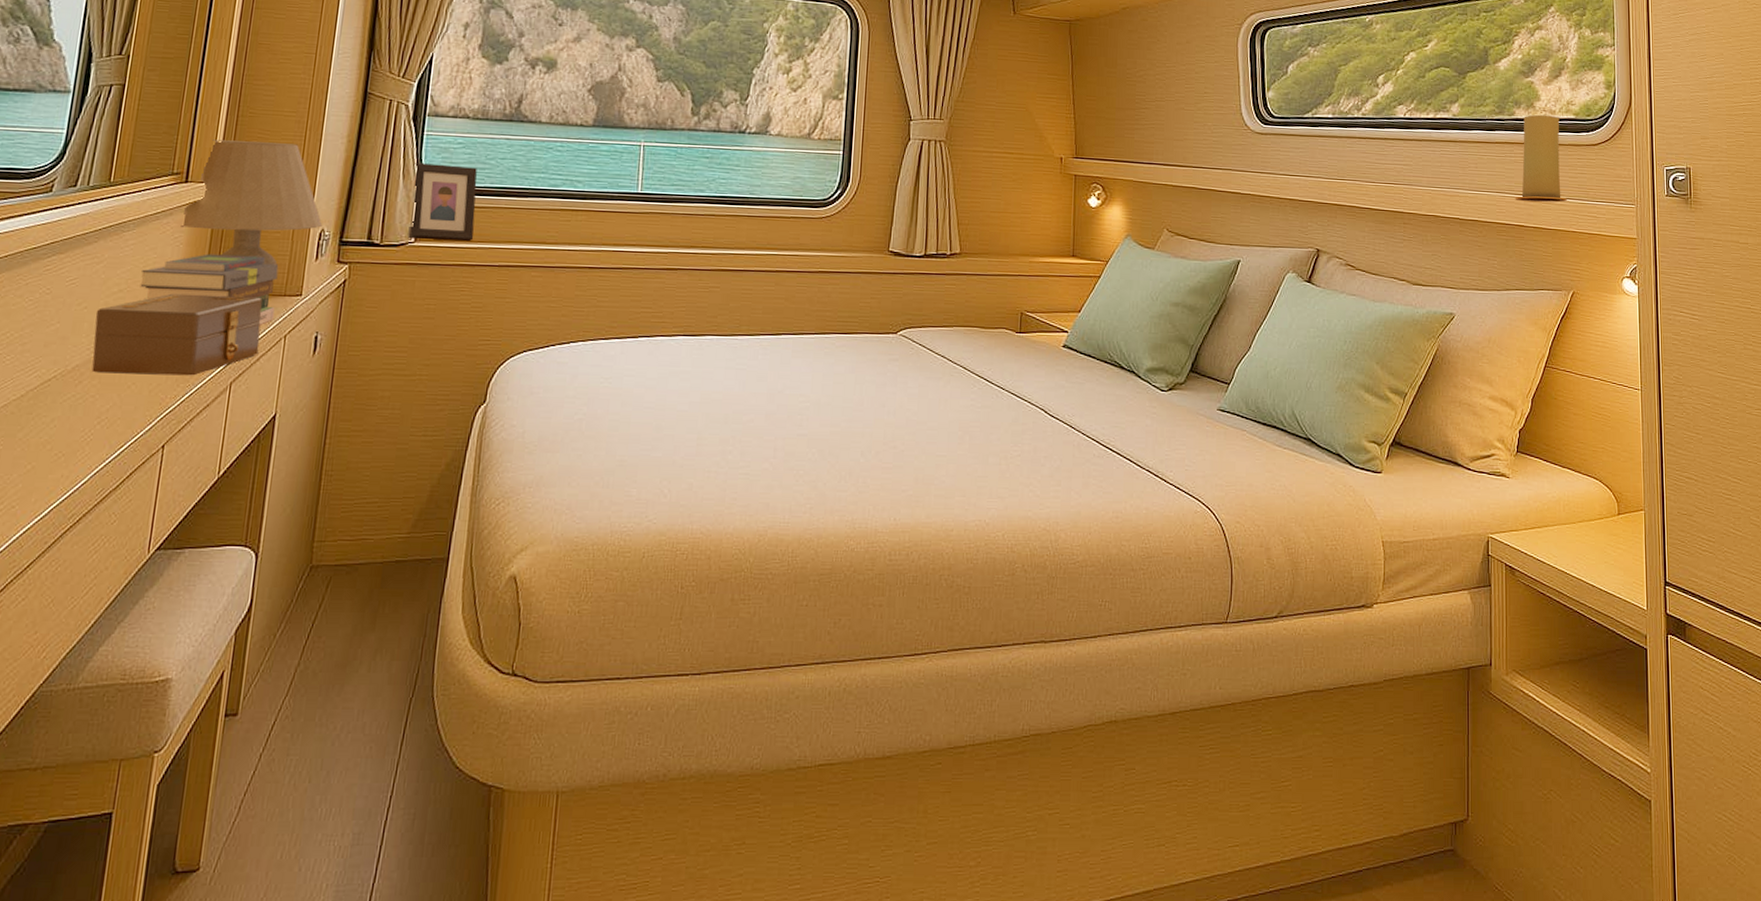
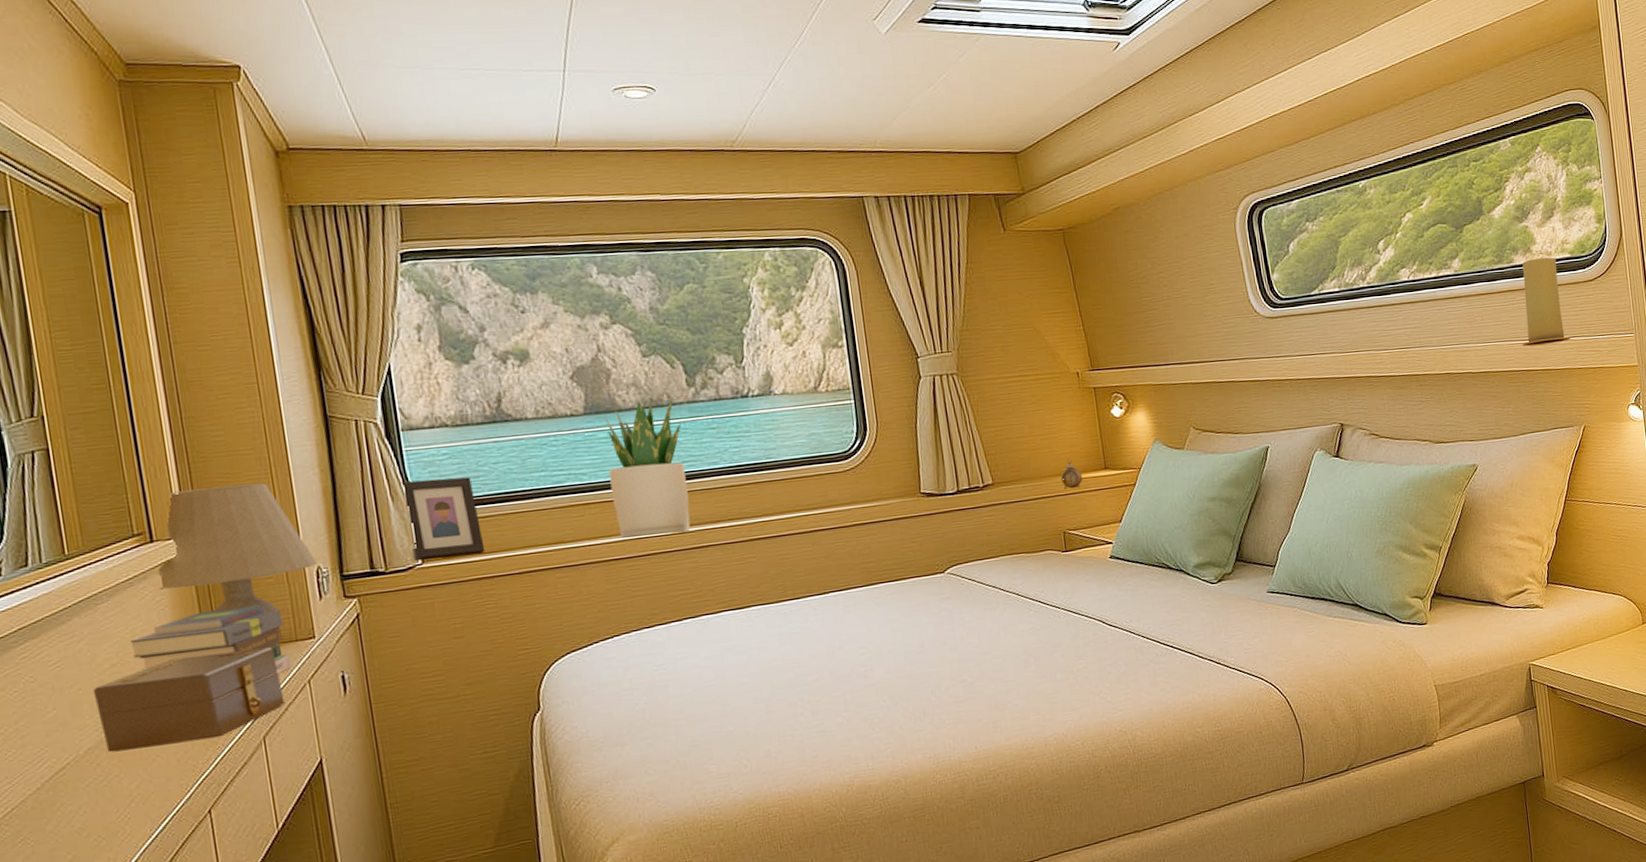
planter: none [599,118,678,252] -> present [604,396,691,538]
alarm clock: none [1028,240,1048,271] -> present [1061,459,1082,490]

